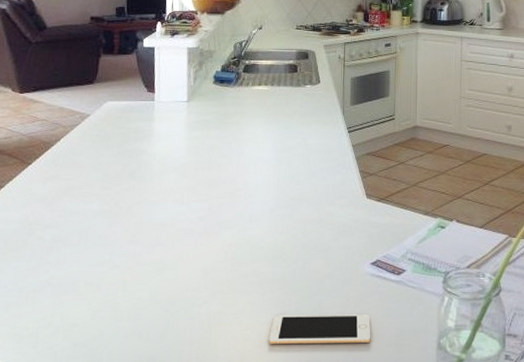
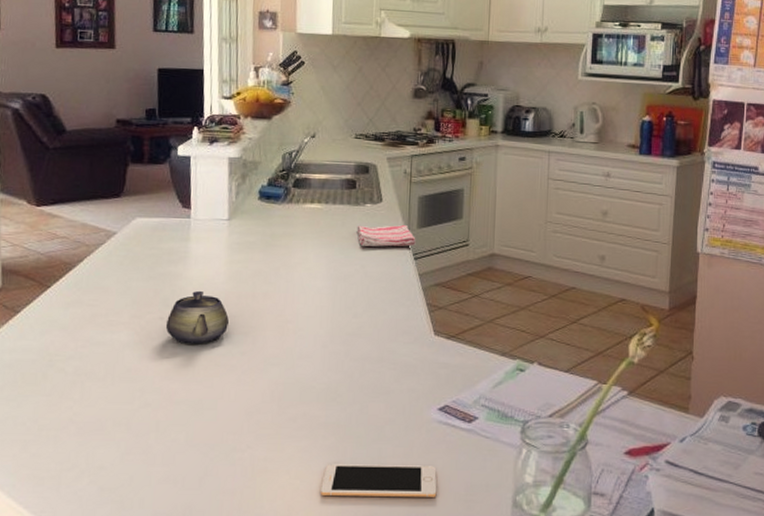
teapot: none [132,164,188,212] -> present [165,290,229,345]
dish towel: none [298,102,350,123] -> present [357,224,416,247]

